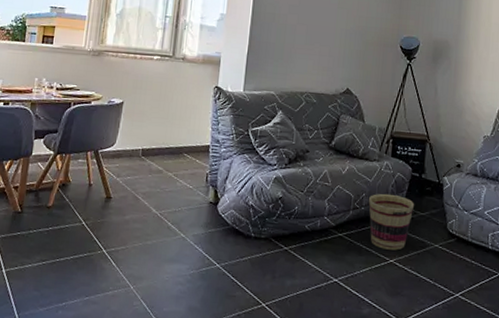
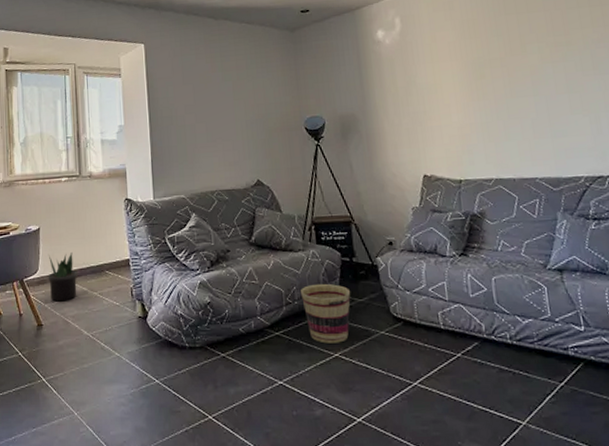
planter: none [124,130,155,178] -> present [49,253,77,302]

